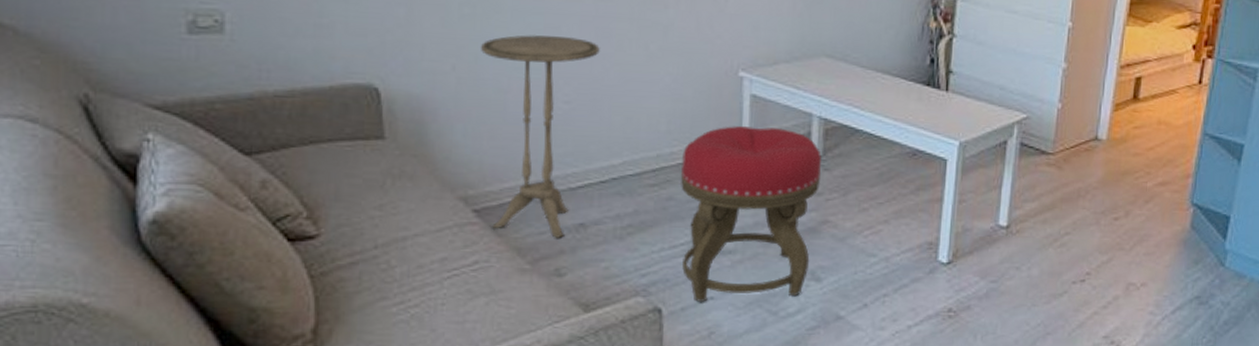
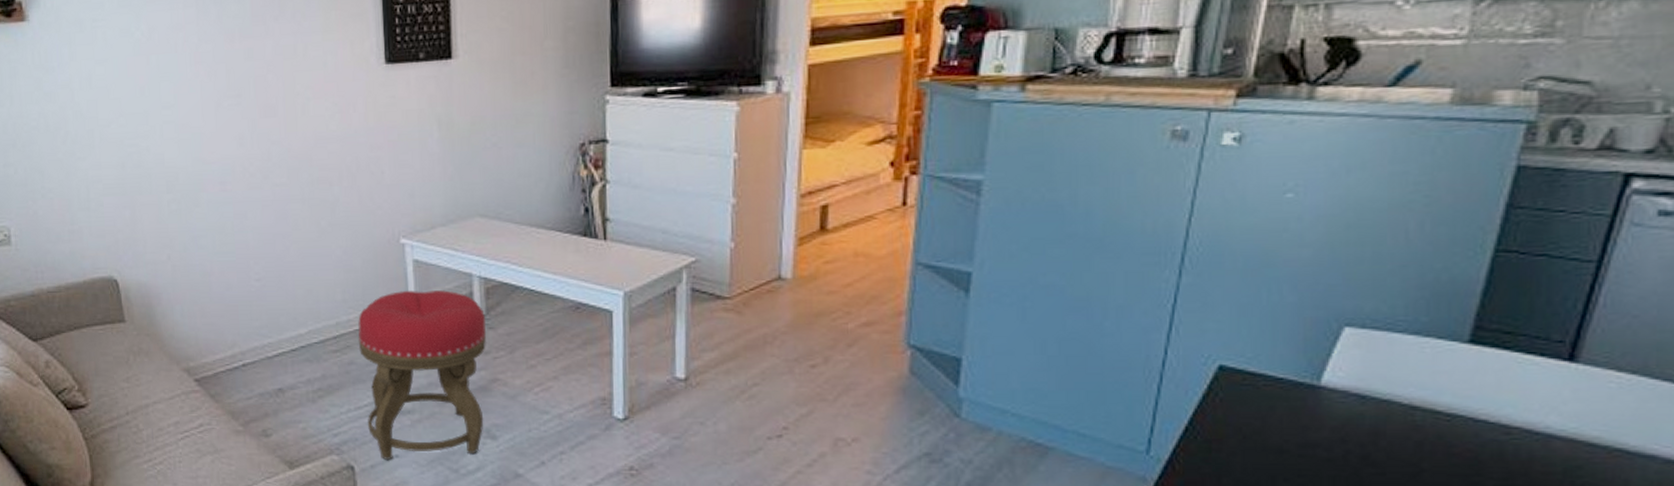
side table: present [480,35,600,238] -> none [186,221,280,402]

